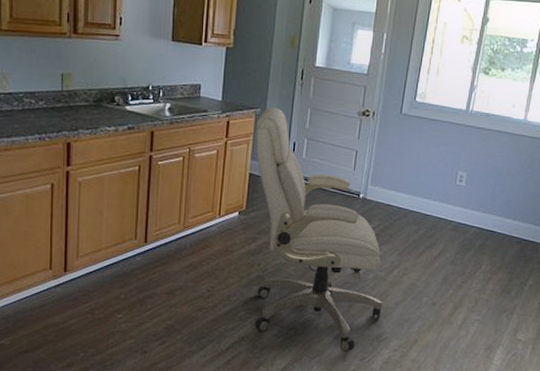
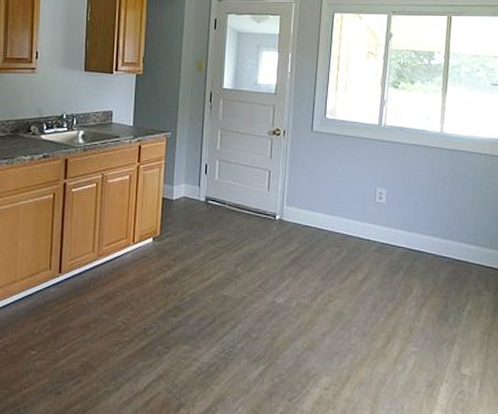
chair: present [254,107,383,352] -> none [167,130,308,391]

